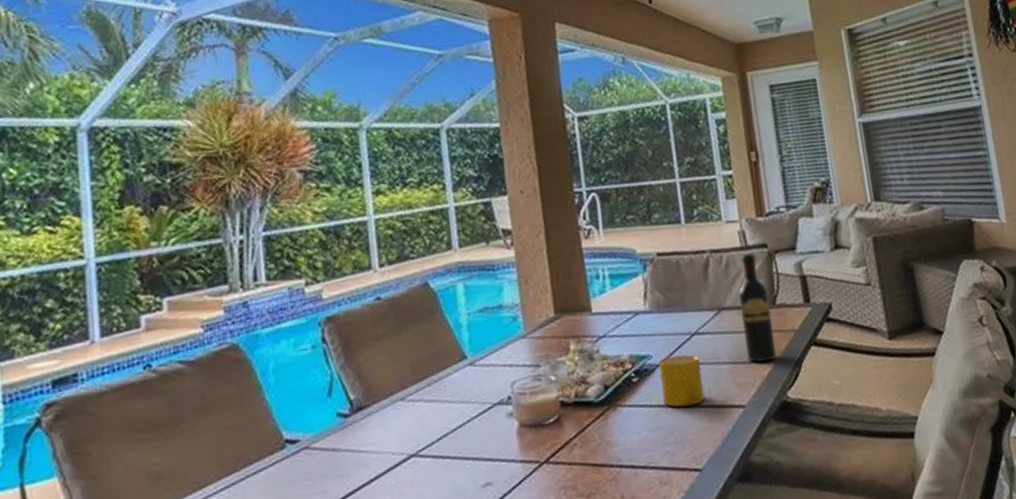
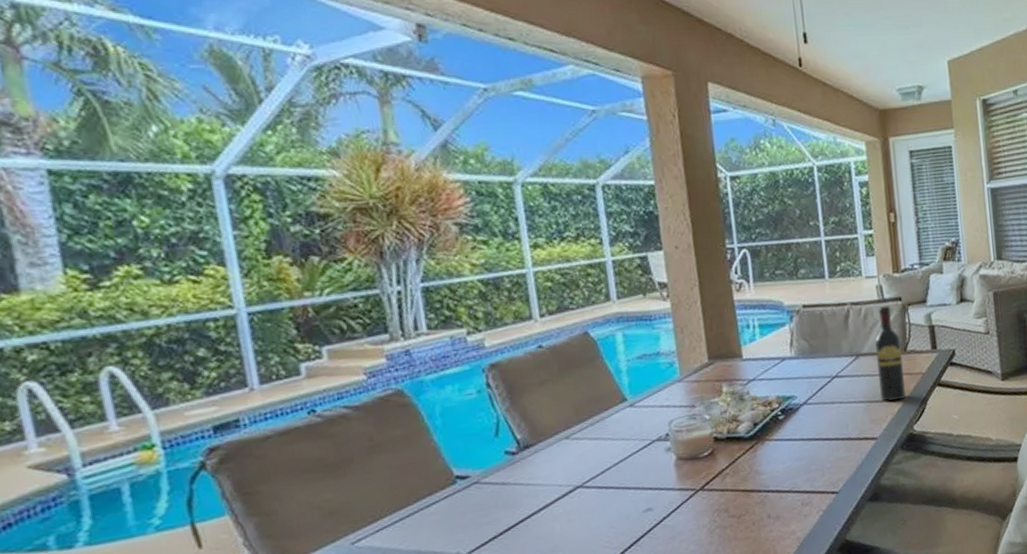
cup: present [659,355,705,407] -> none [803,395,843,440]

